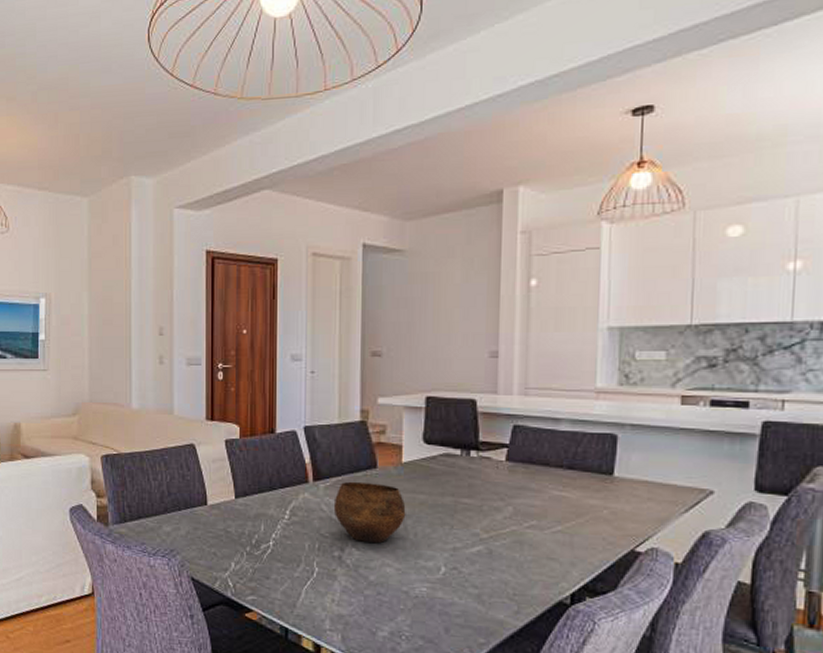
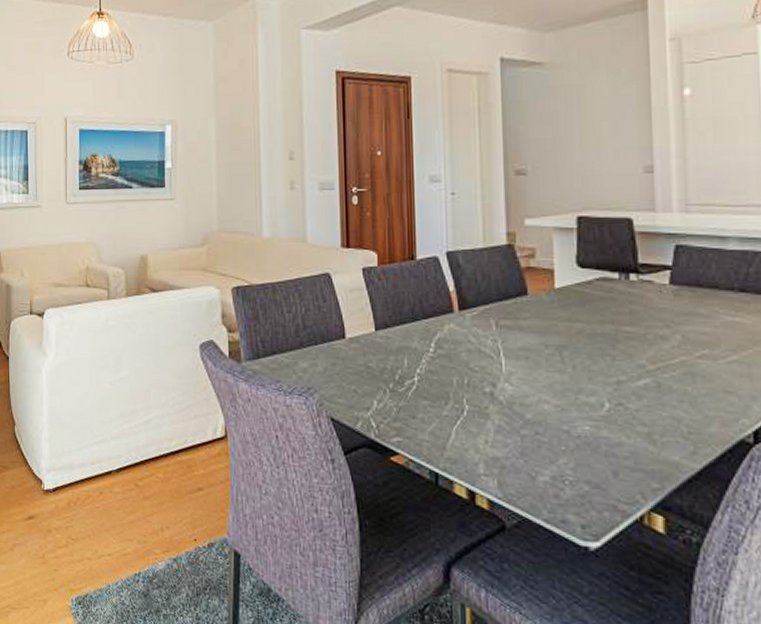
bowl: present [333,481,406,544] -> none [482,310,562,378]

